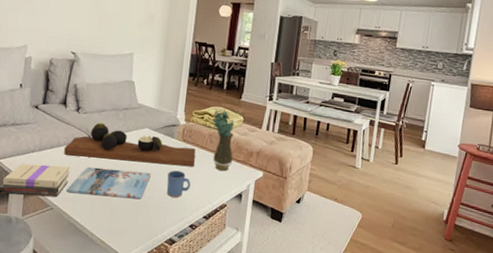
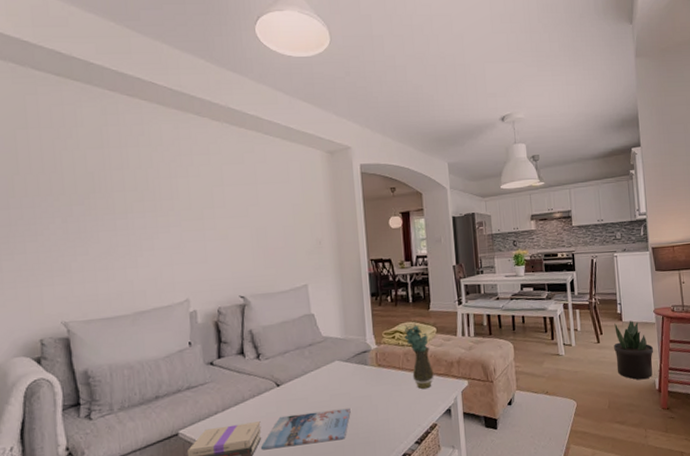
decorative tray: present [64,122,196,167] -> none [250,365,395,409]
mug: present [166,170,191,198] -> none [368,398,395,429]
planter: none [408,149,450,209] -> present [614,320,654,380]

